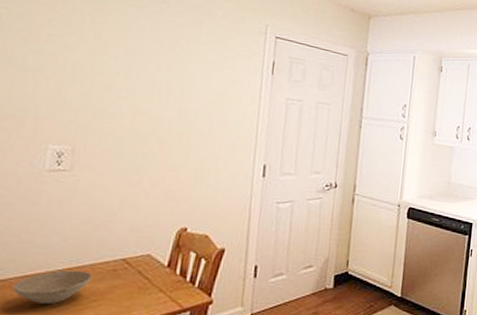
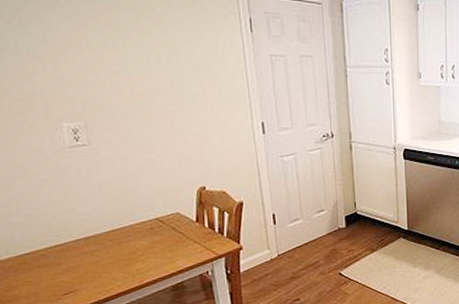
bowl: present [12,270,93,304] -> none [70,231,135,261]

